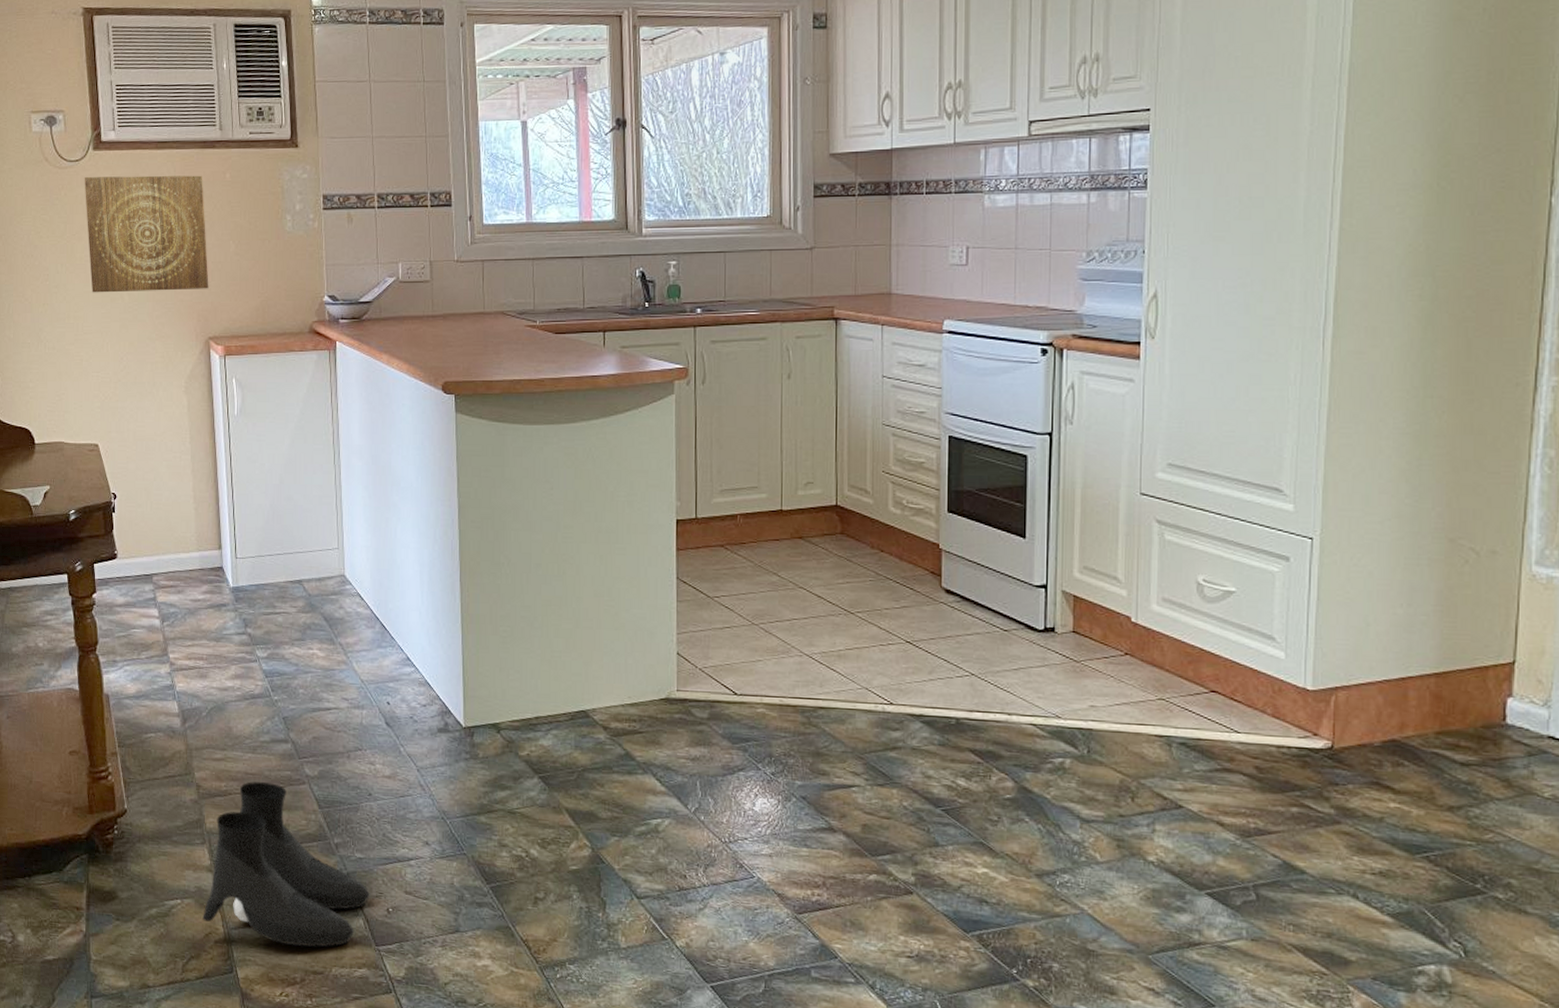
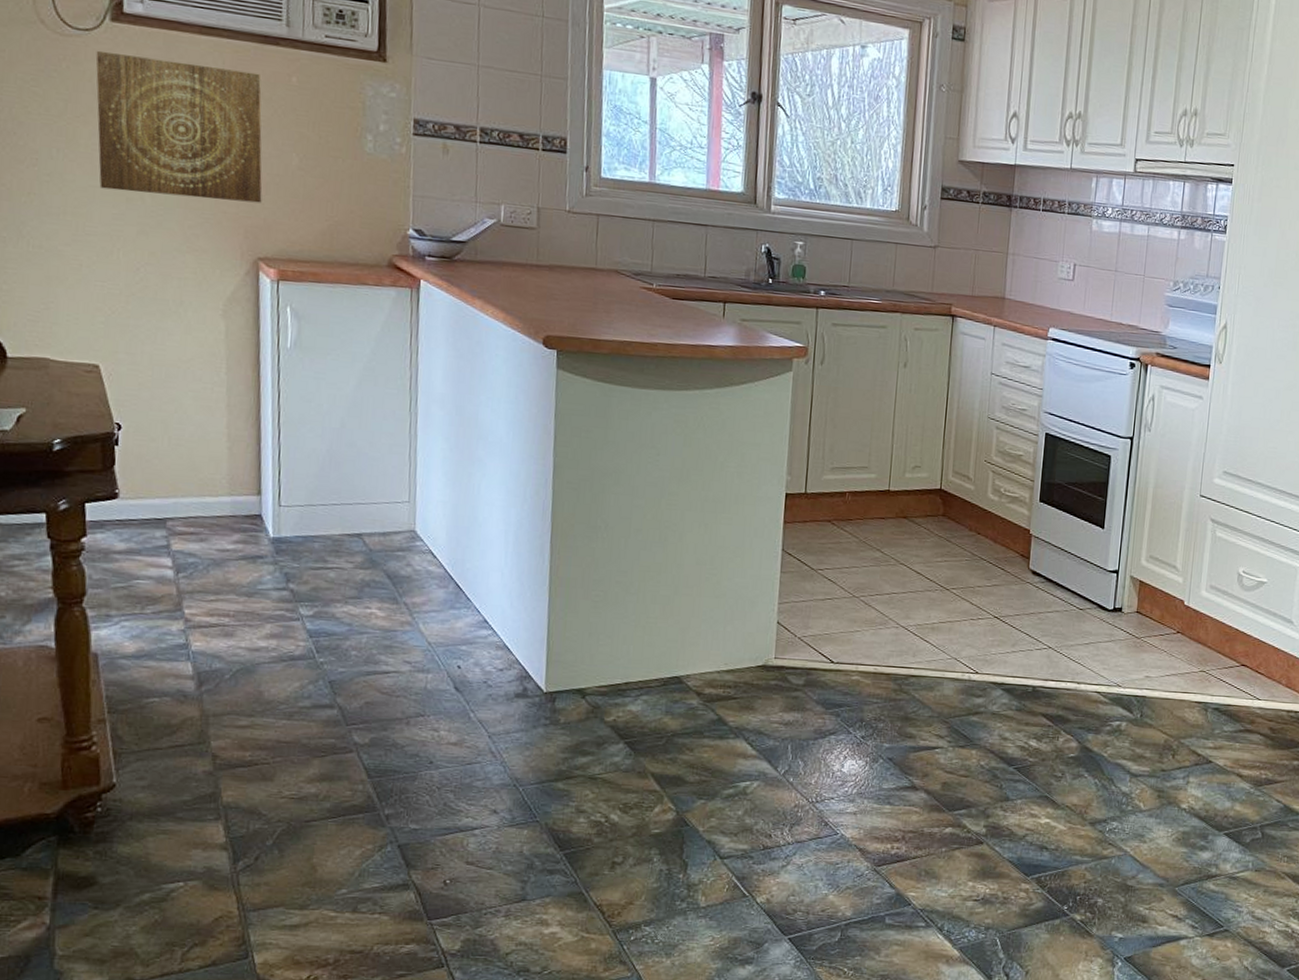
boots: present [203,781,370,948] -> none [212,750,424,926]

